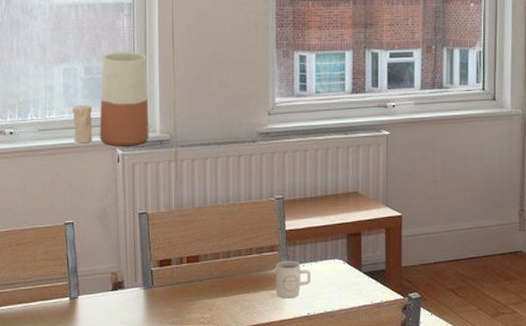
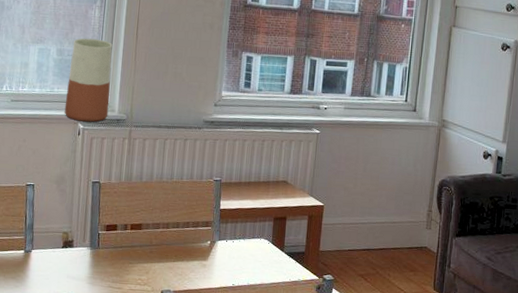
candle: present [72,104,93,144] -> none [41,81,60,116]
mug: present [275,260,311,299] -> none [206,236,239,270]

